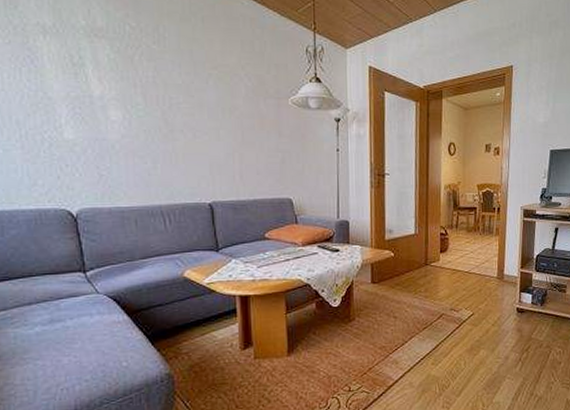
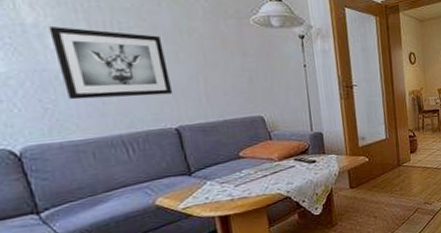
wall art: none [112,100,211,170] -> present [49,26,173,100]

